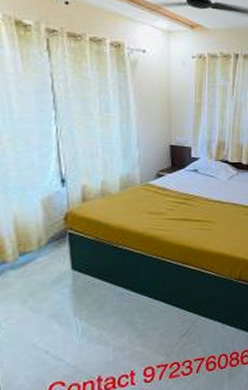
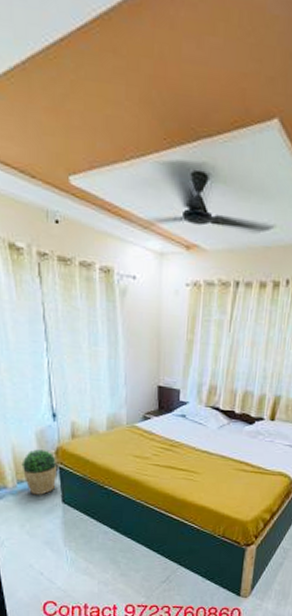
potted plant: none [25,217,67,266] -> present [21,449,58,495]

